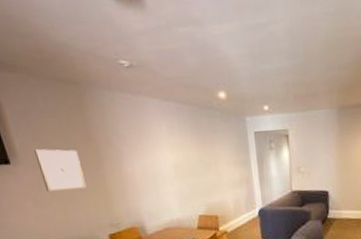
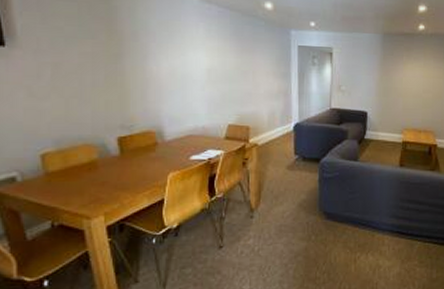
wall art: present [34,149,87,192] -> none [40,34,99,83]

